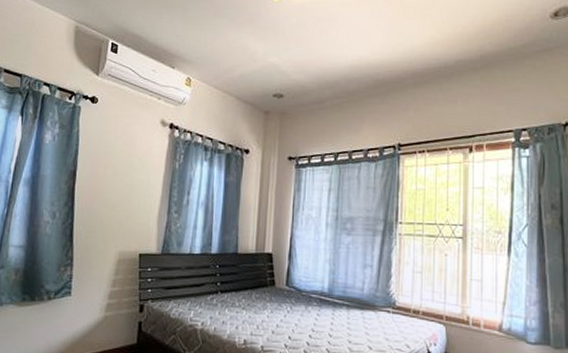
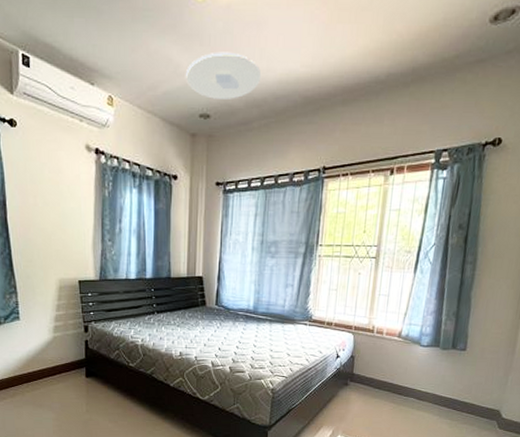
ceiling light: none [260,41,333,81] -> present [185,51,262,99]

